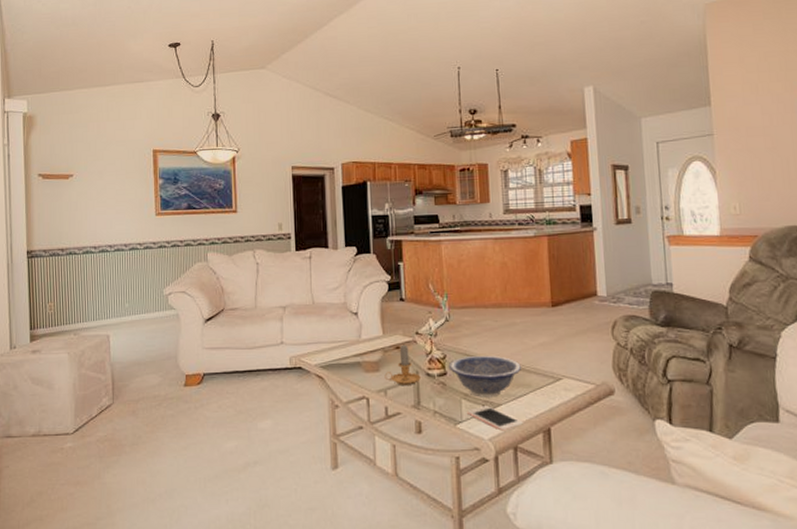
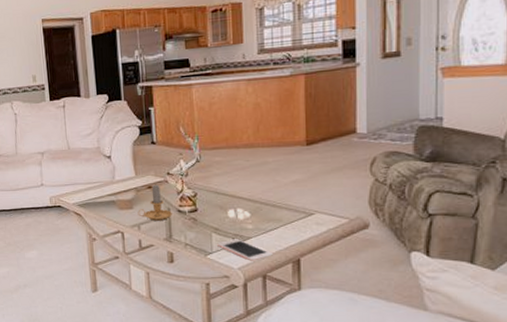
decorative bowl: present [448,355,521,398] -> none [199,192,272,232]

